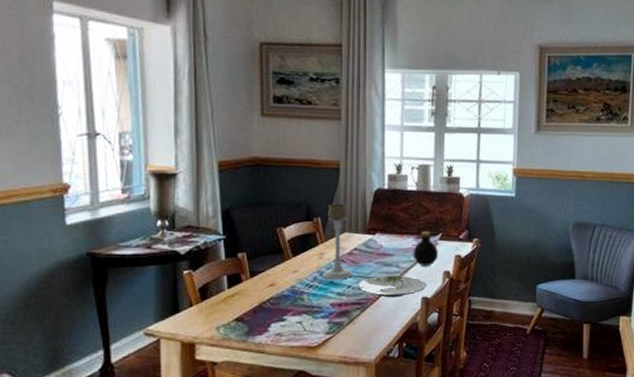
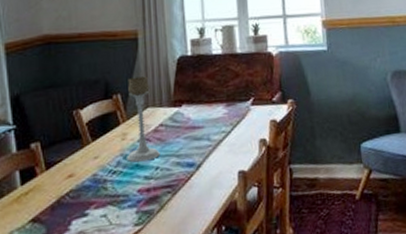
plate: present [358,275,427,298] -> none [166,149,243,176]
bottle: present [413,231,439,266] -> none [224,96,252,136]

